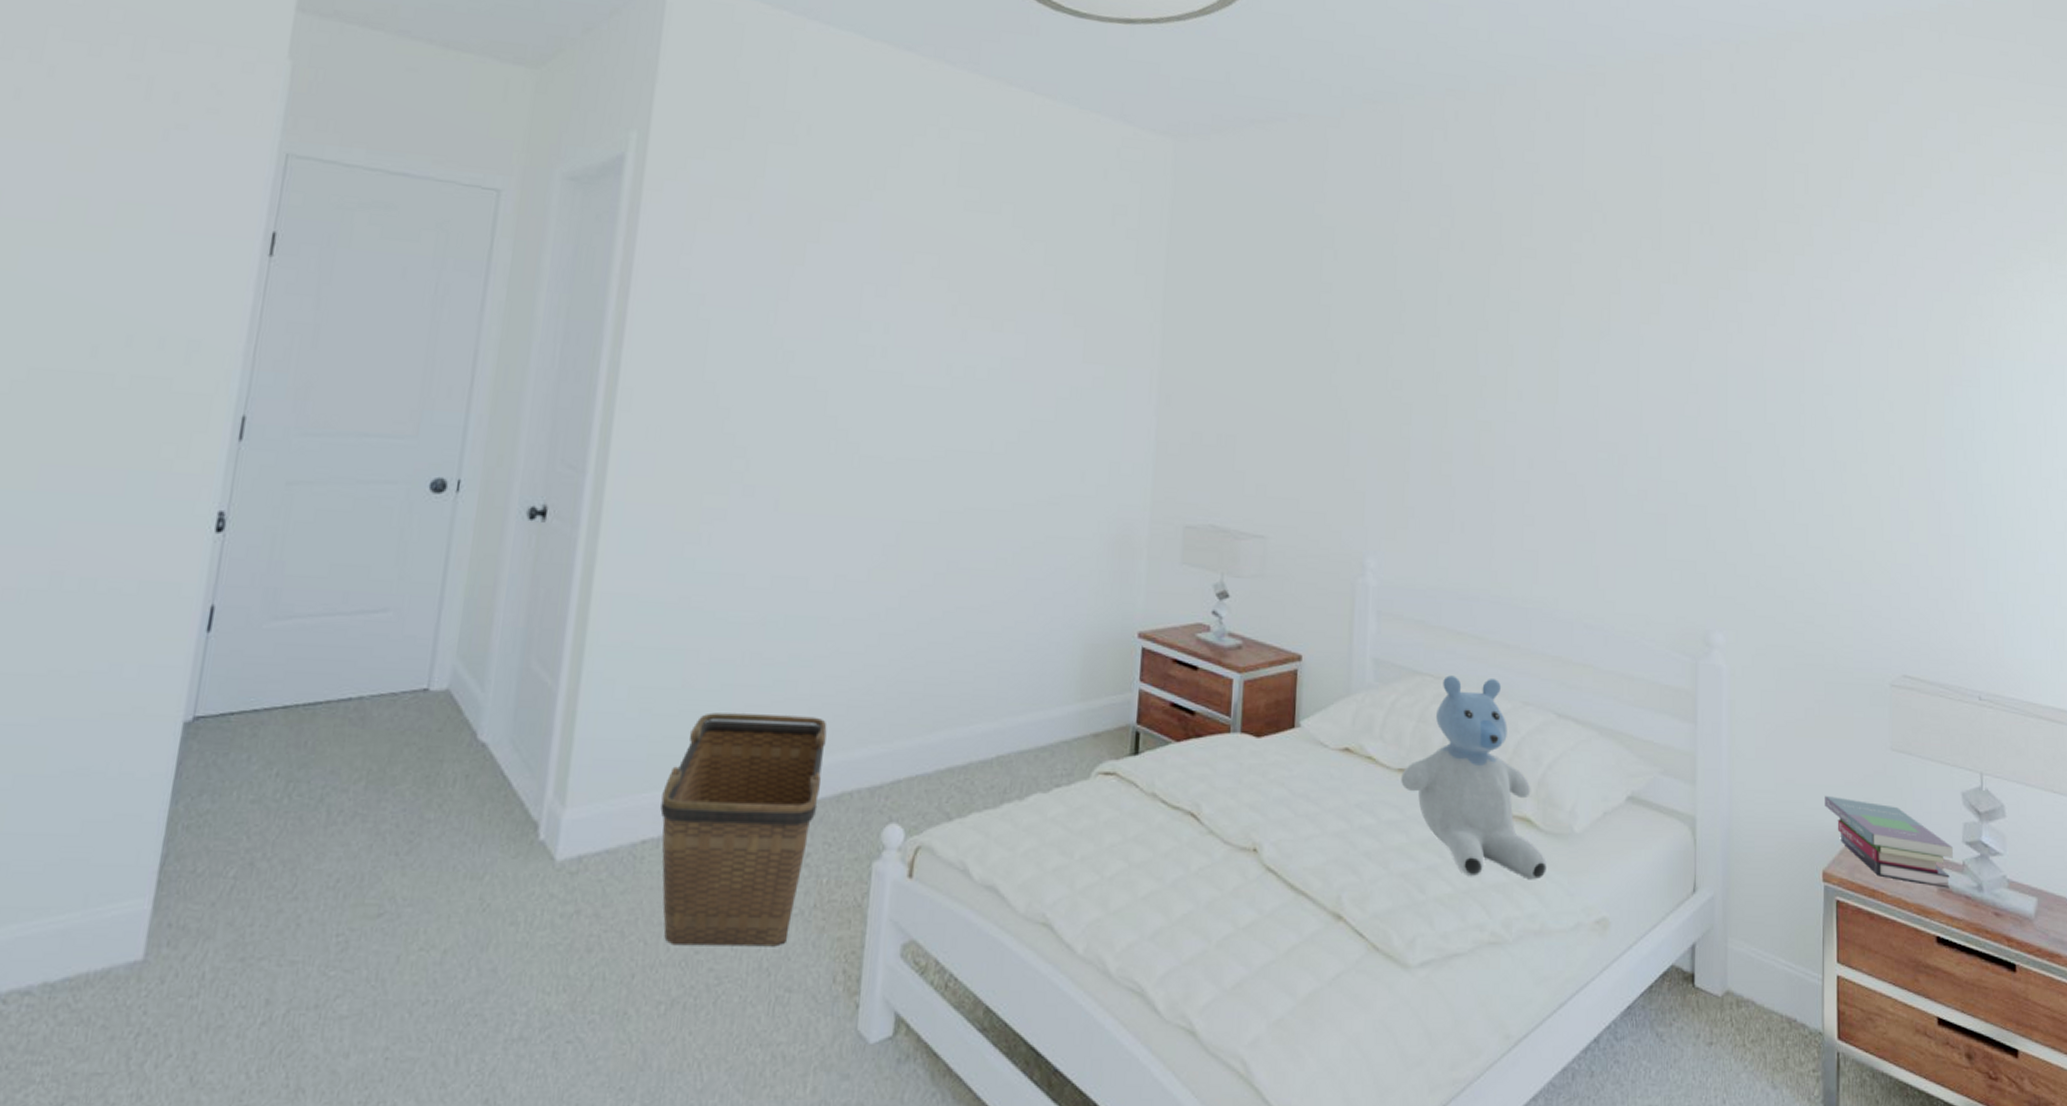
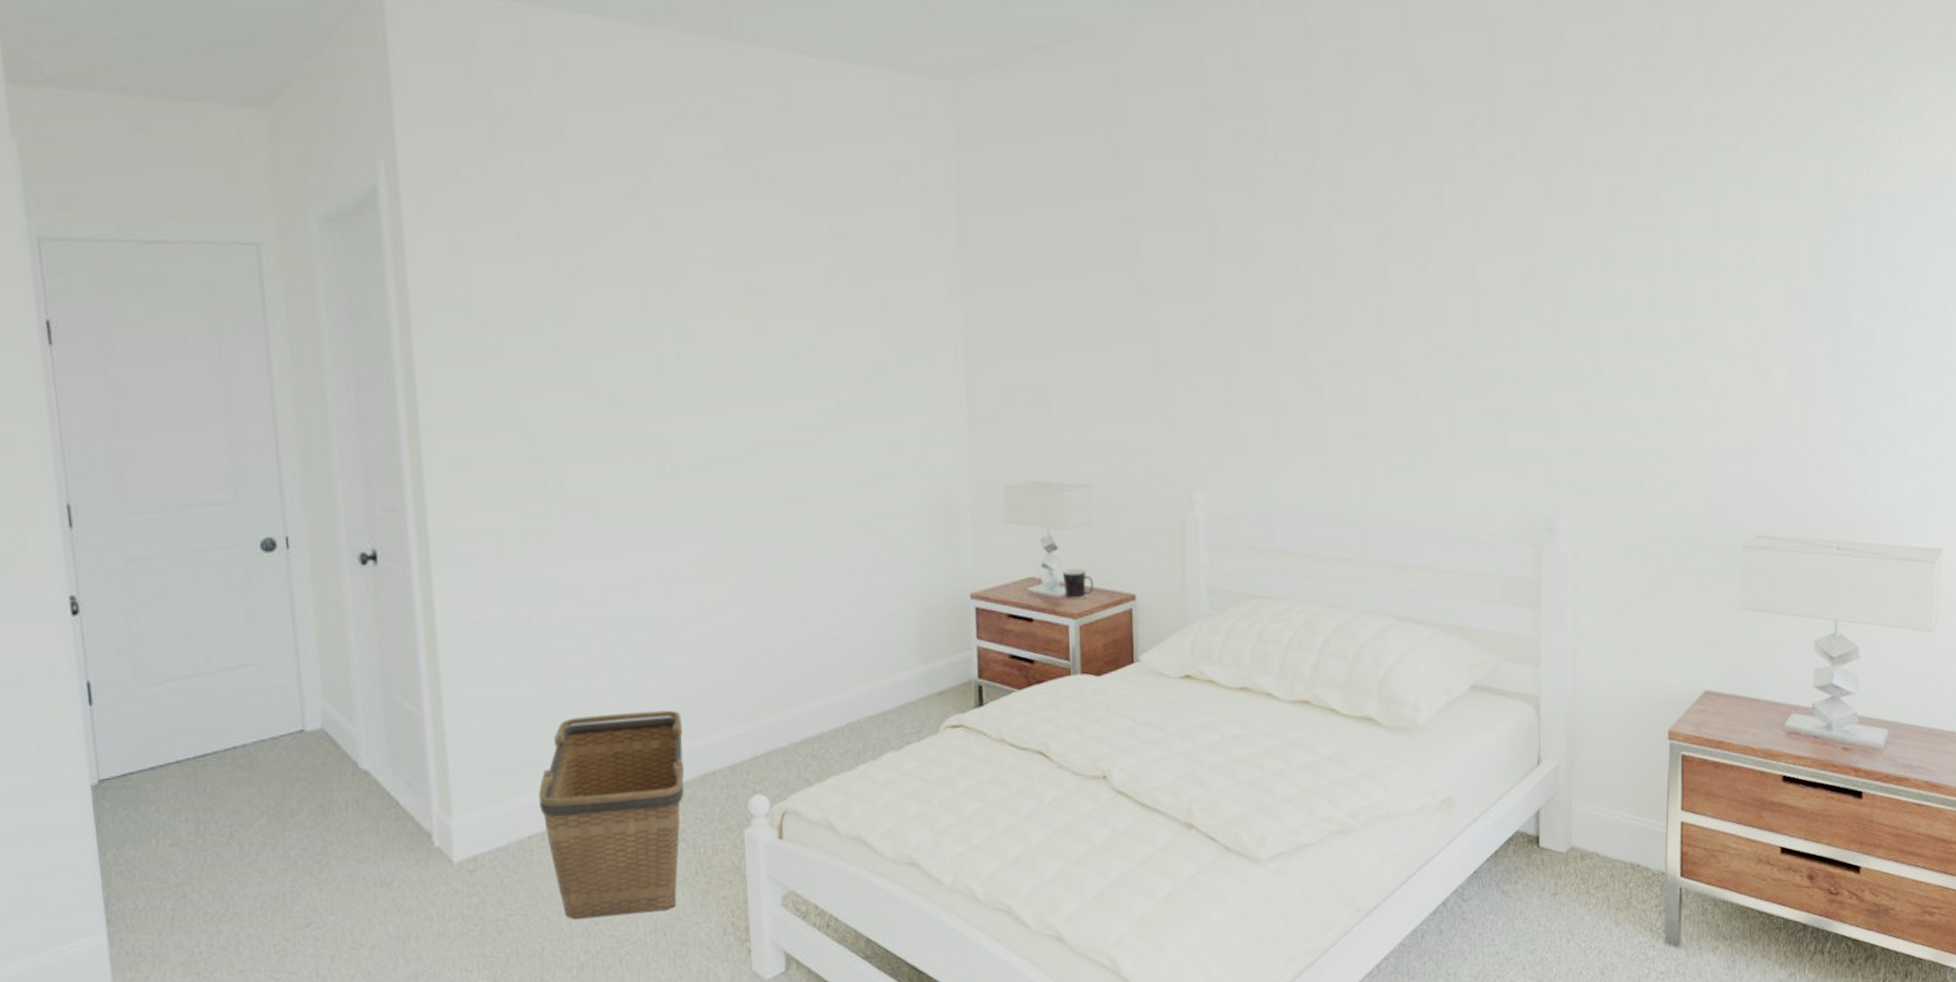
mug: none [1231,619,1262,653] -> present [1062,568,1094,600]
stuffed bear: present [1401,675,1547,880] -> none [1243,592,1391,776]
books: present [1825,796,1953,889] -> none [1672,660,1803,732]

